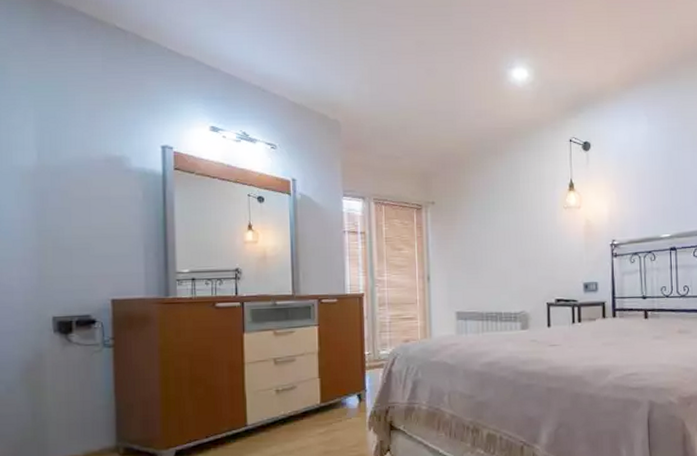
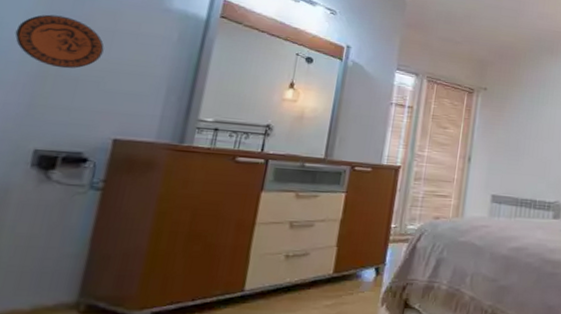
decorative plate: none [13,191,85,240] -> present [15,14,105,69]

